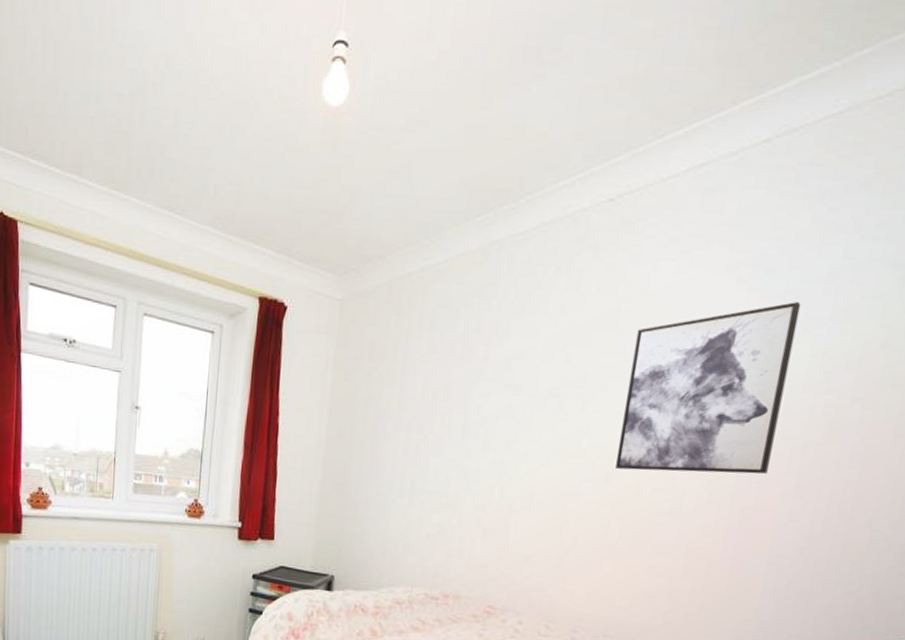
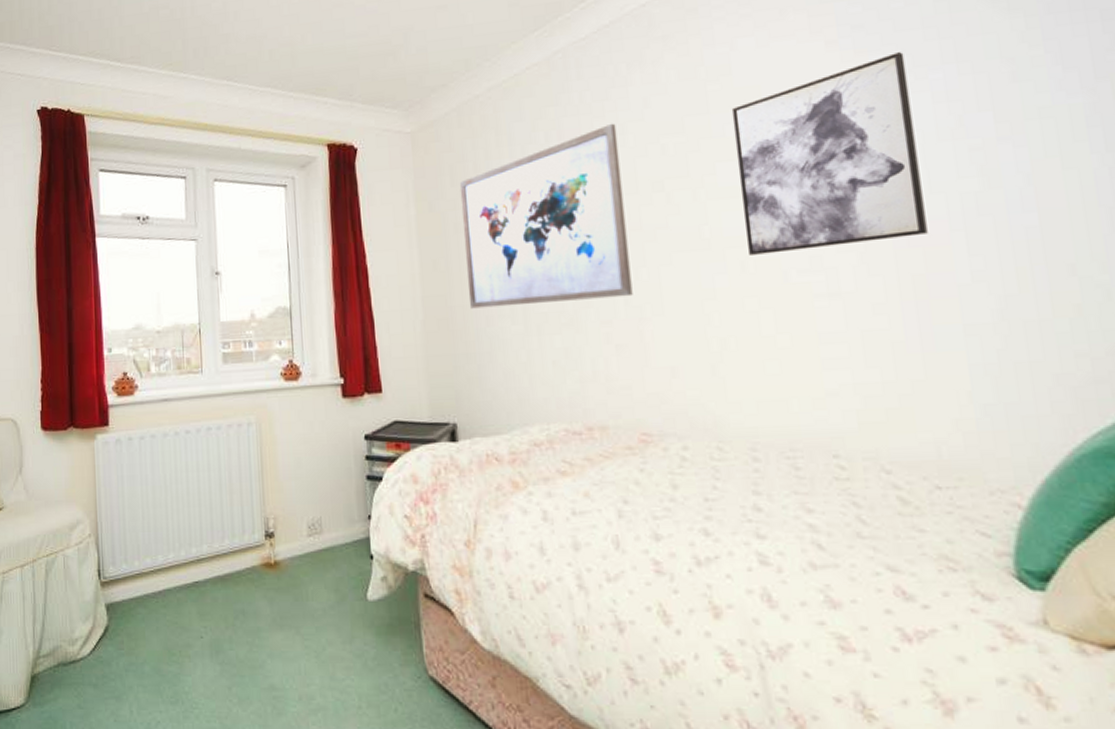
wall art: none [364,324,531,489] -> present [459,123,633,309]

